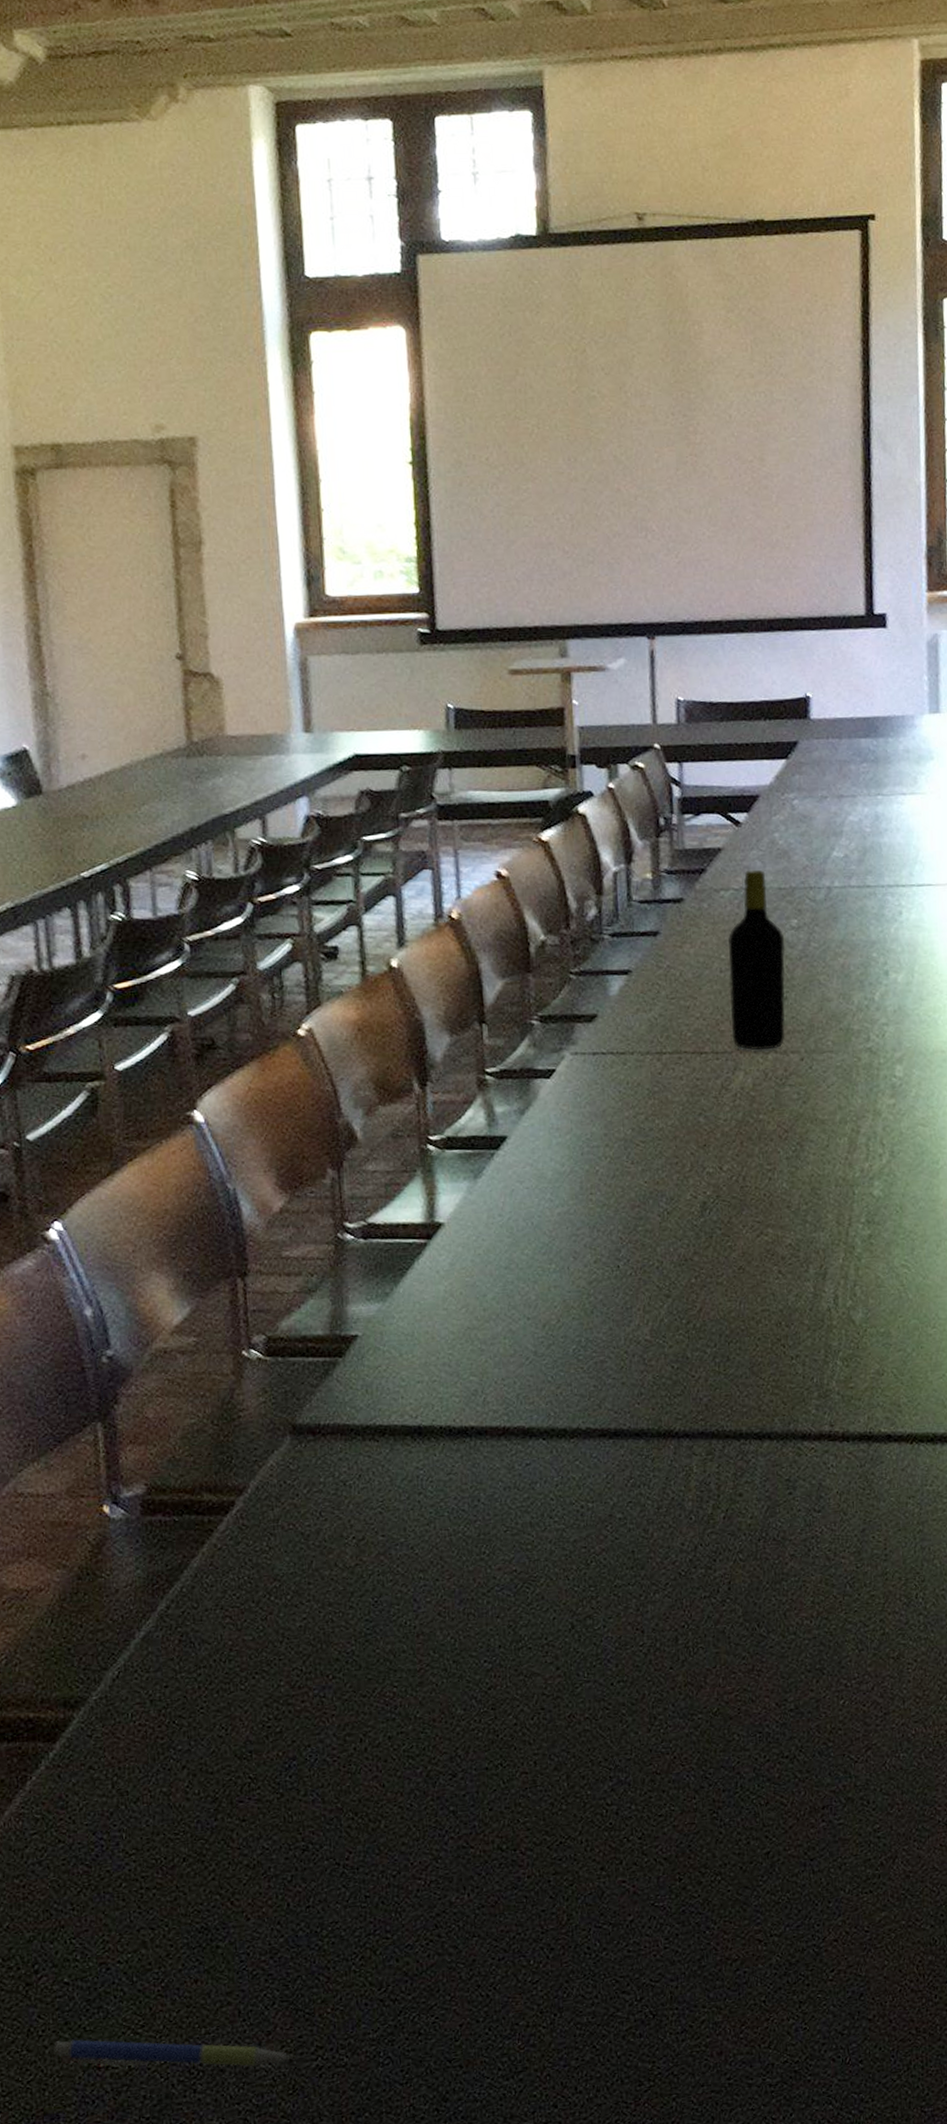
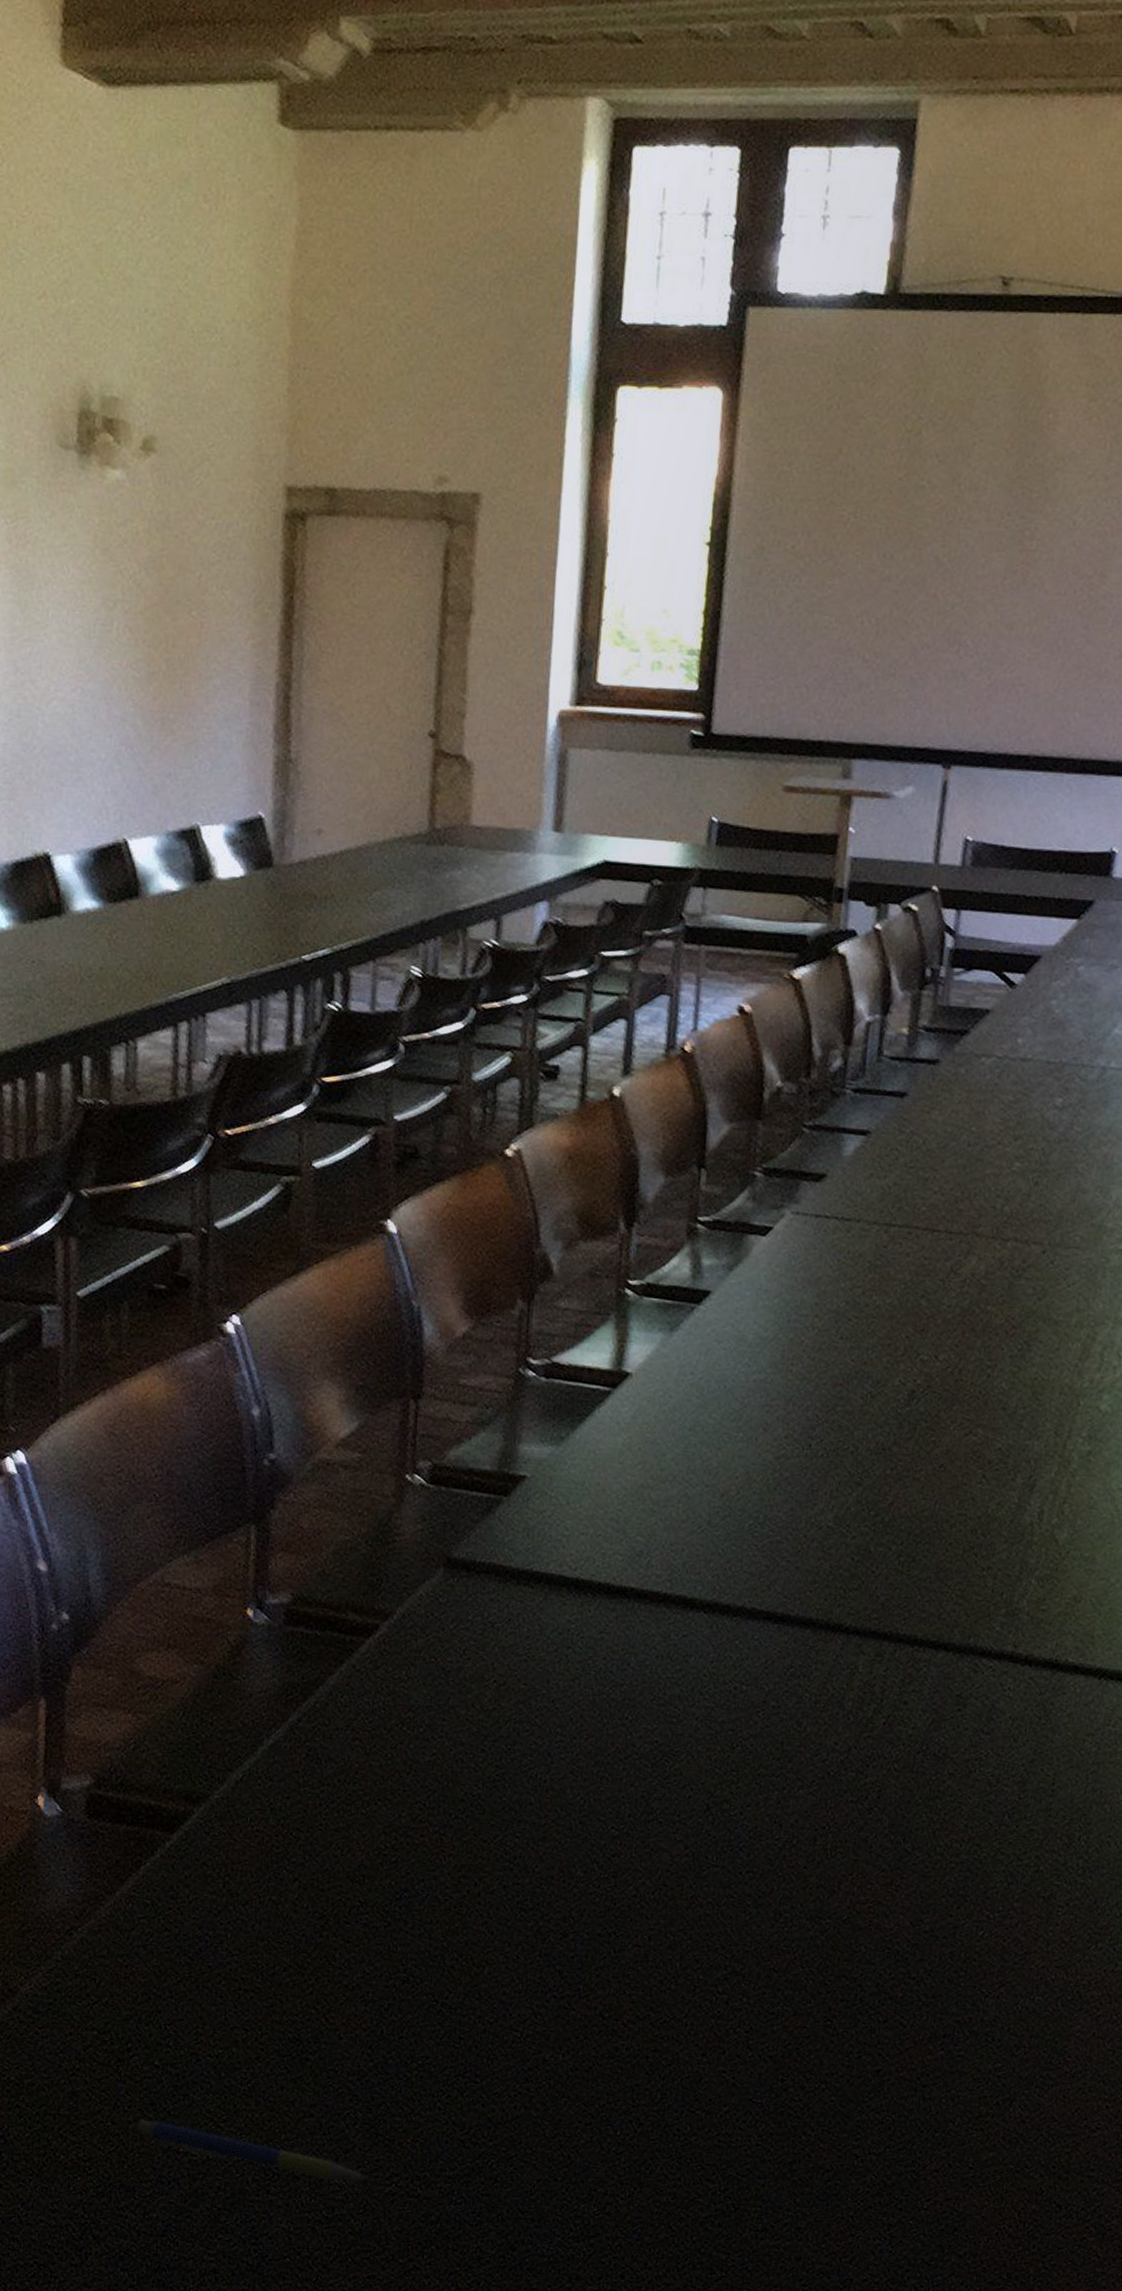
bottle: present [728,869,786,1051] -> none [970,1037,1045,1237]

